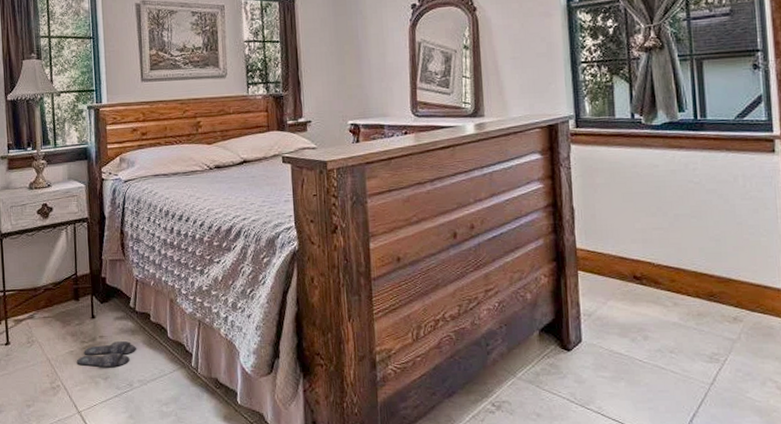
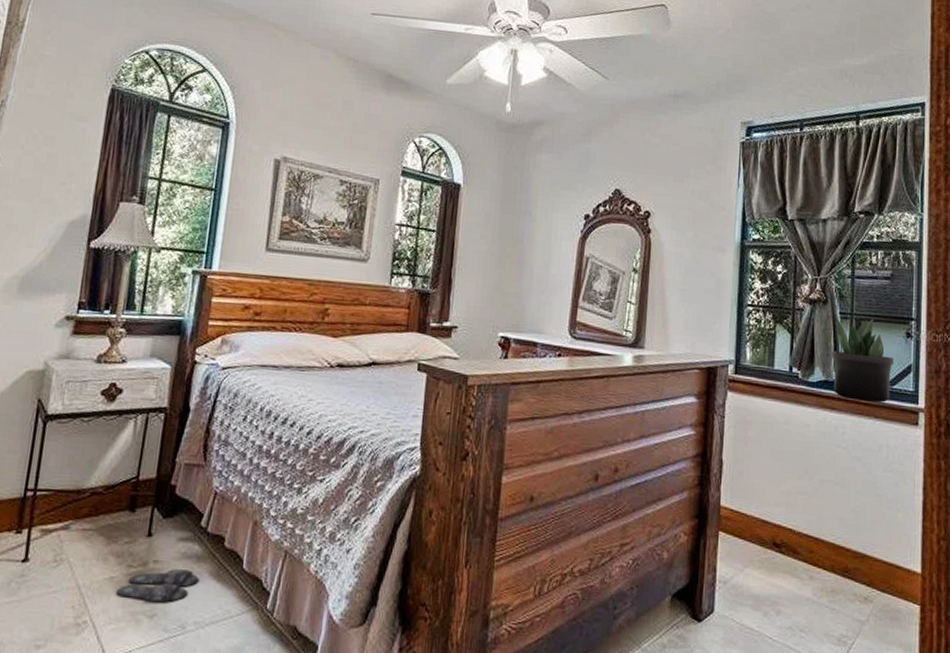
planter: none [673,56,742,137] -> present [831,313,894,404]

